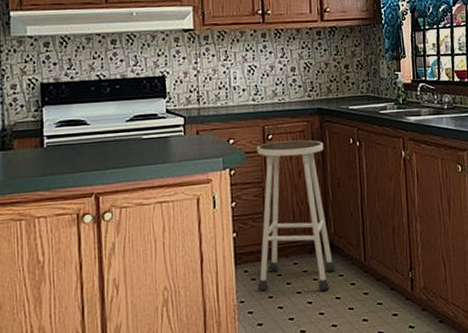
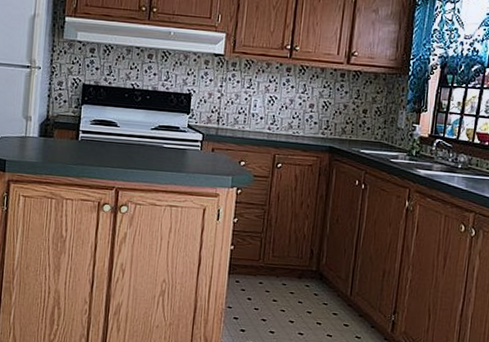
stool: present [257,140,335,291] -> none [245,170,330,314]

